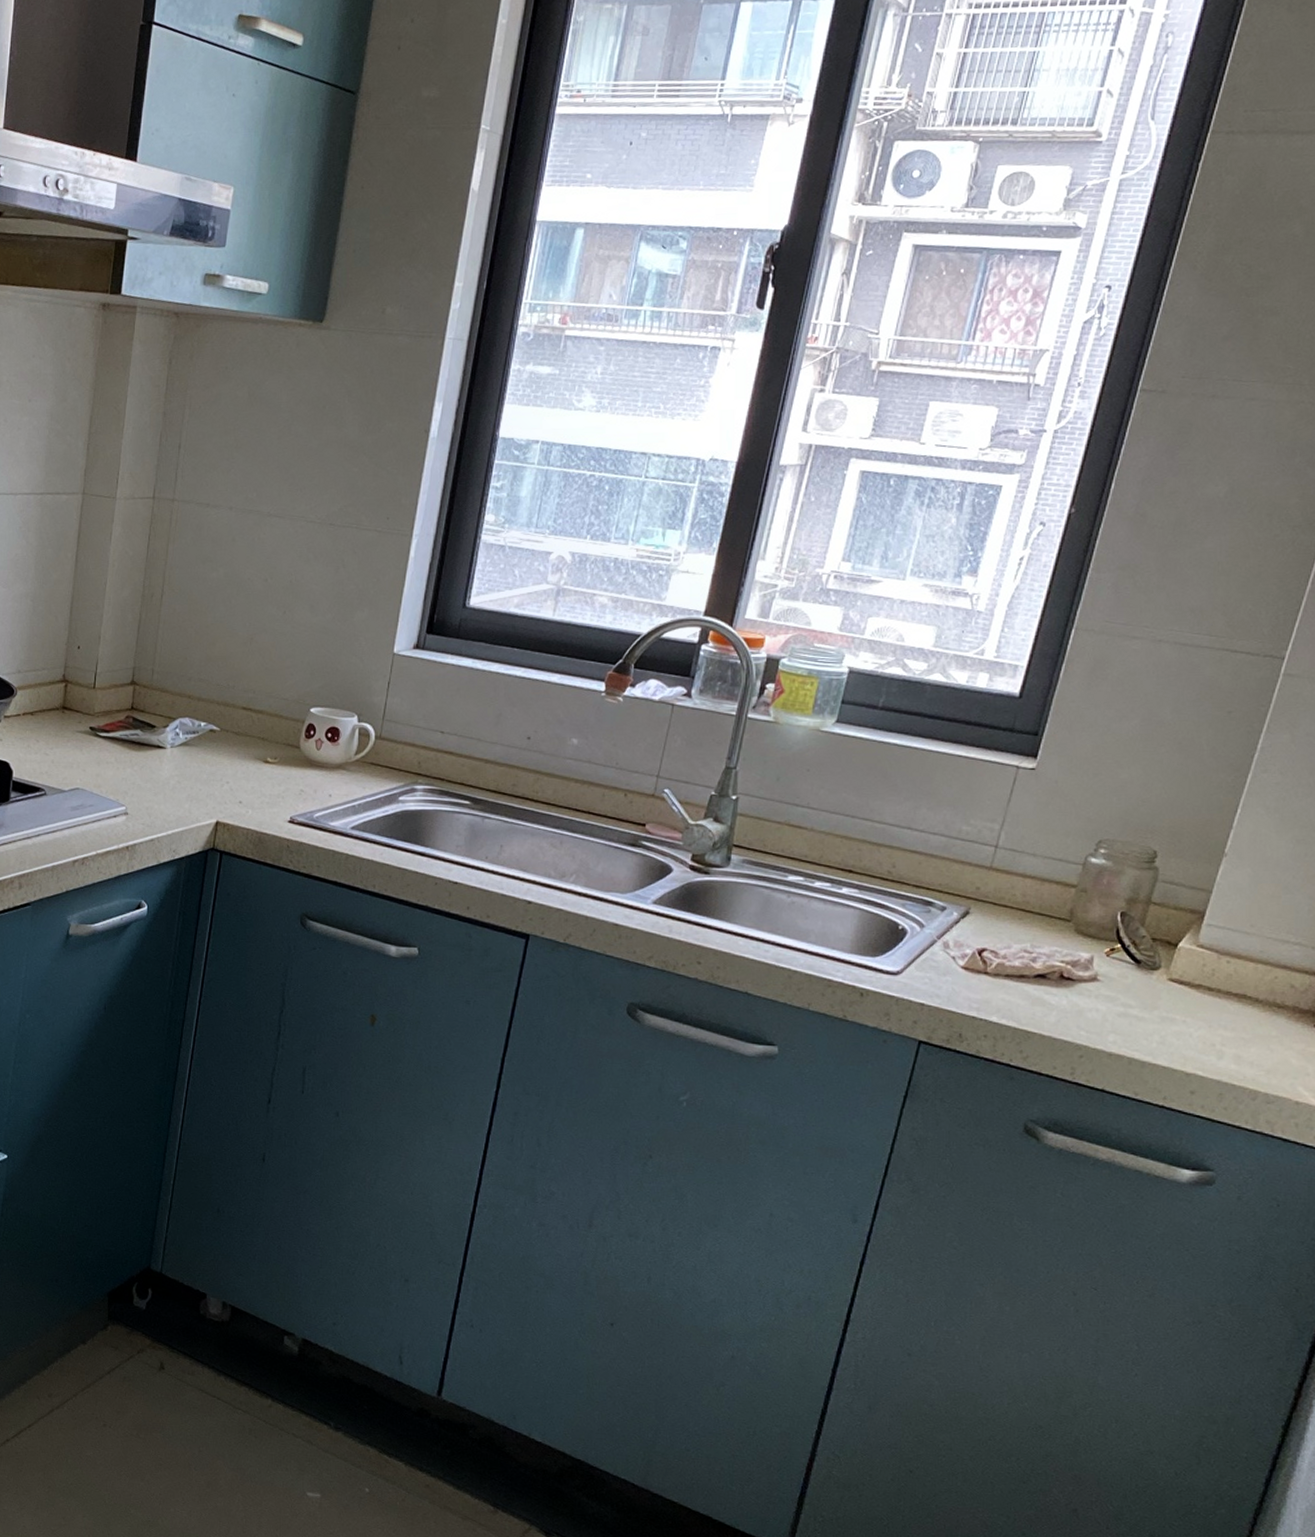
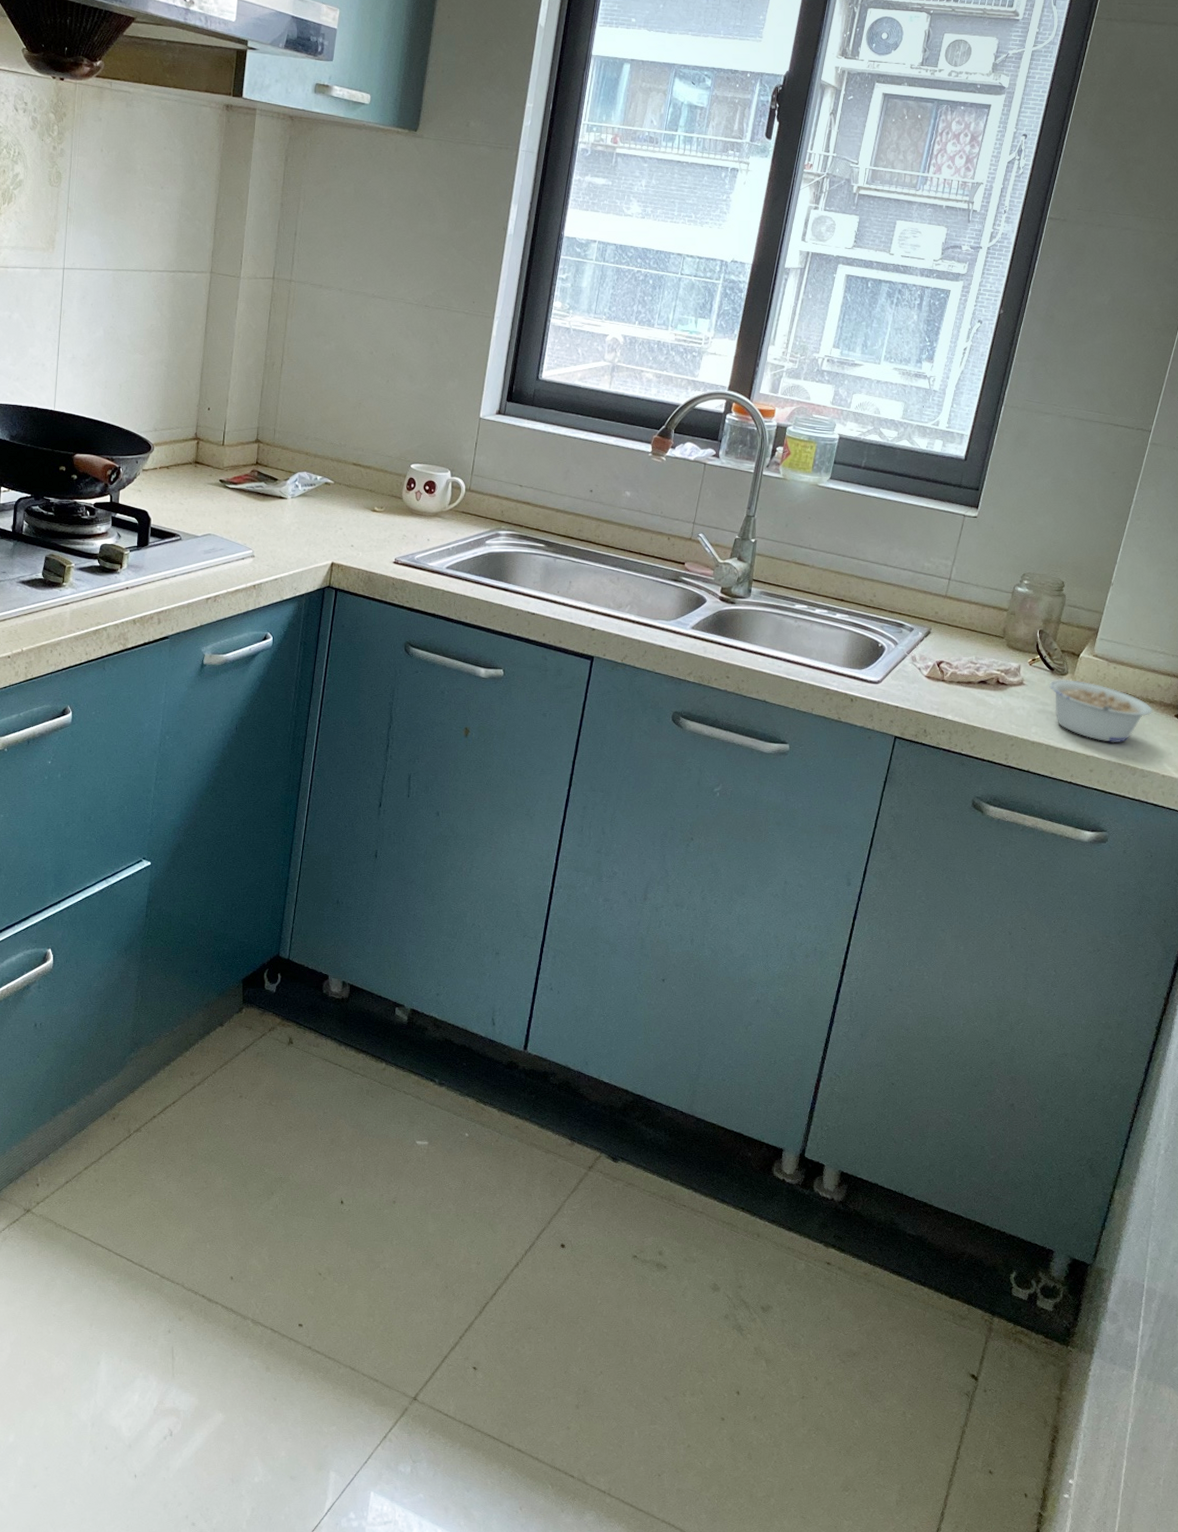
legume: none [1134,974,1284,1059] -> present [1049,679,1153,743]

